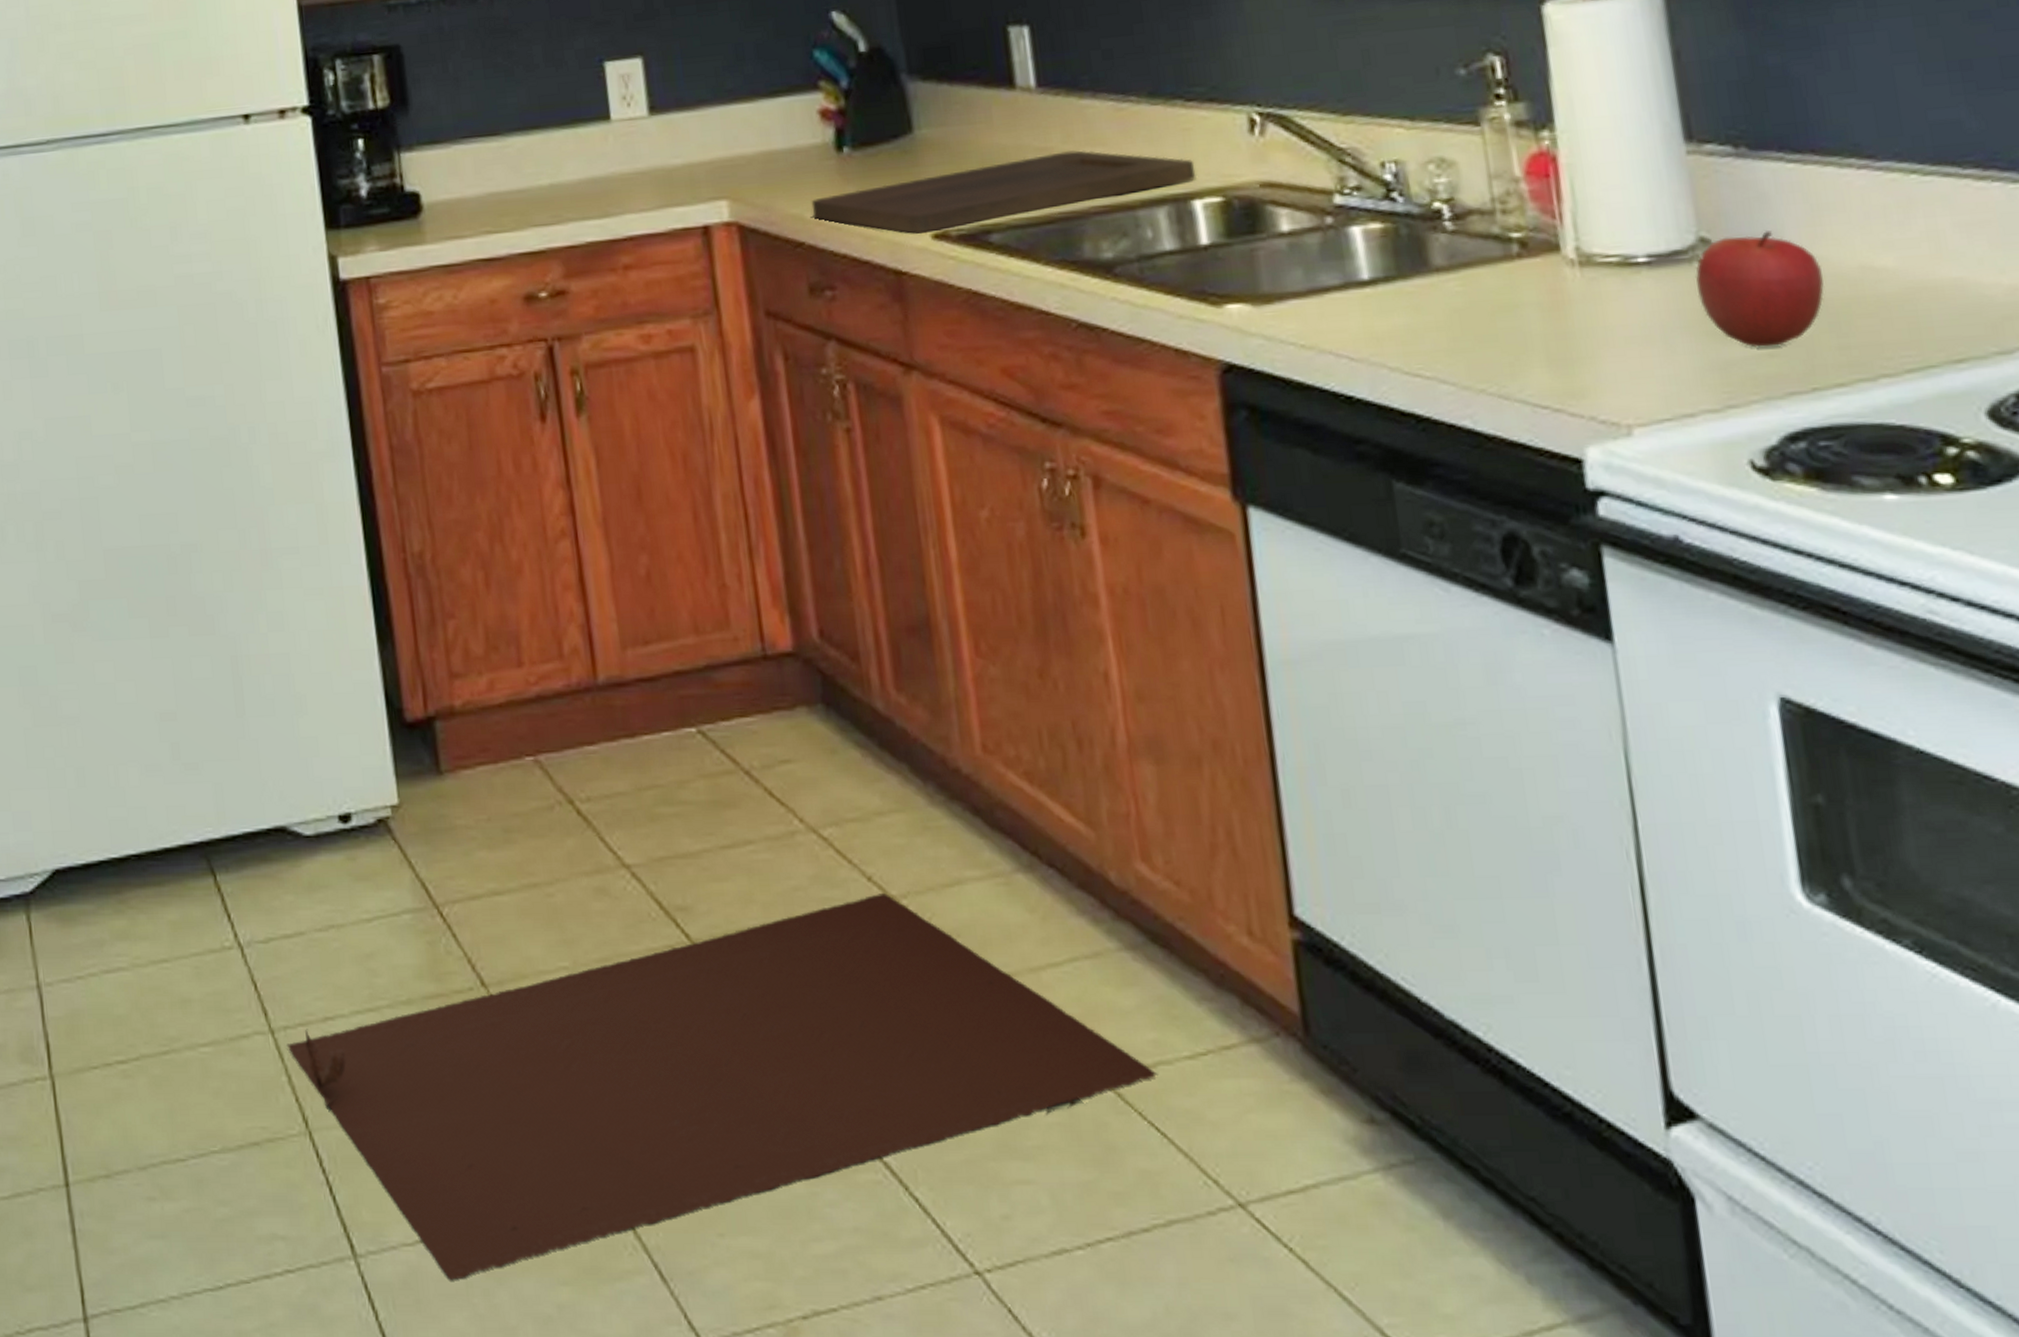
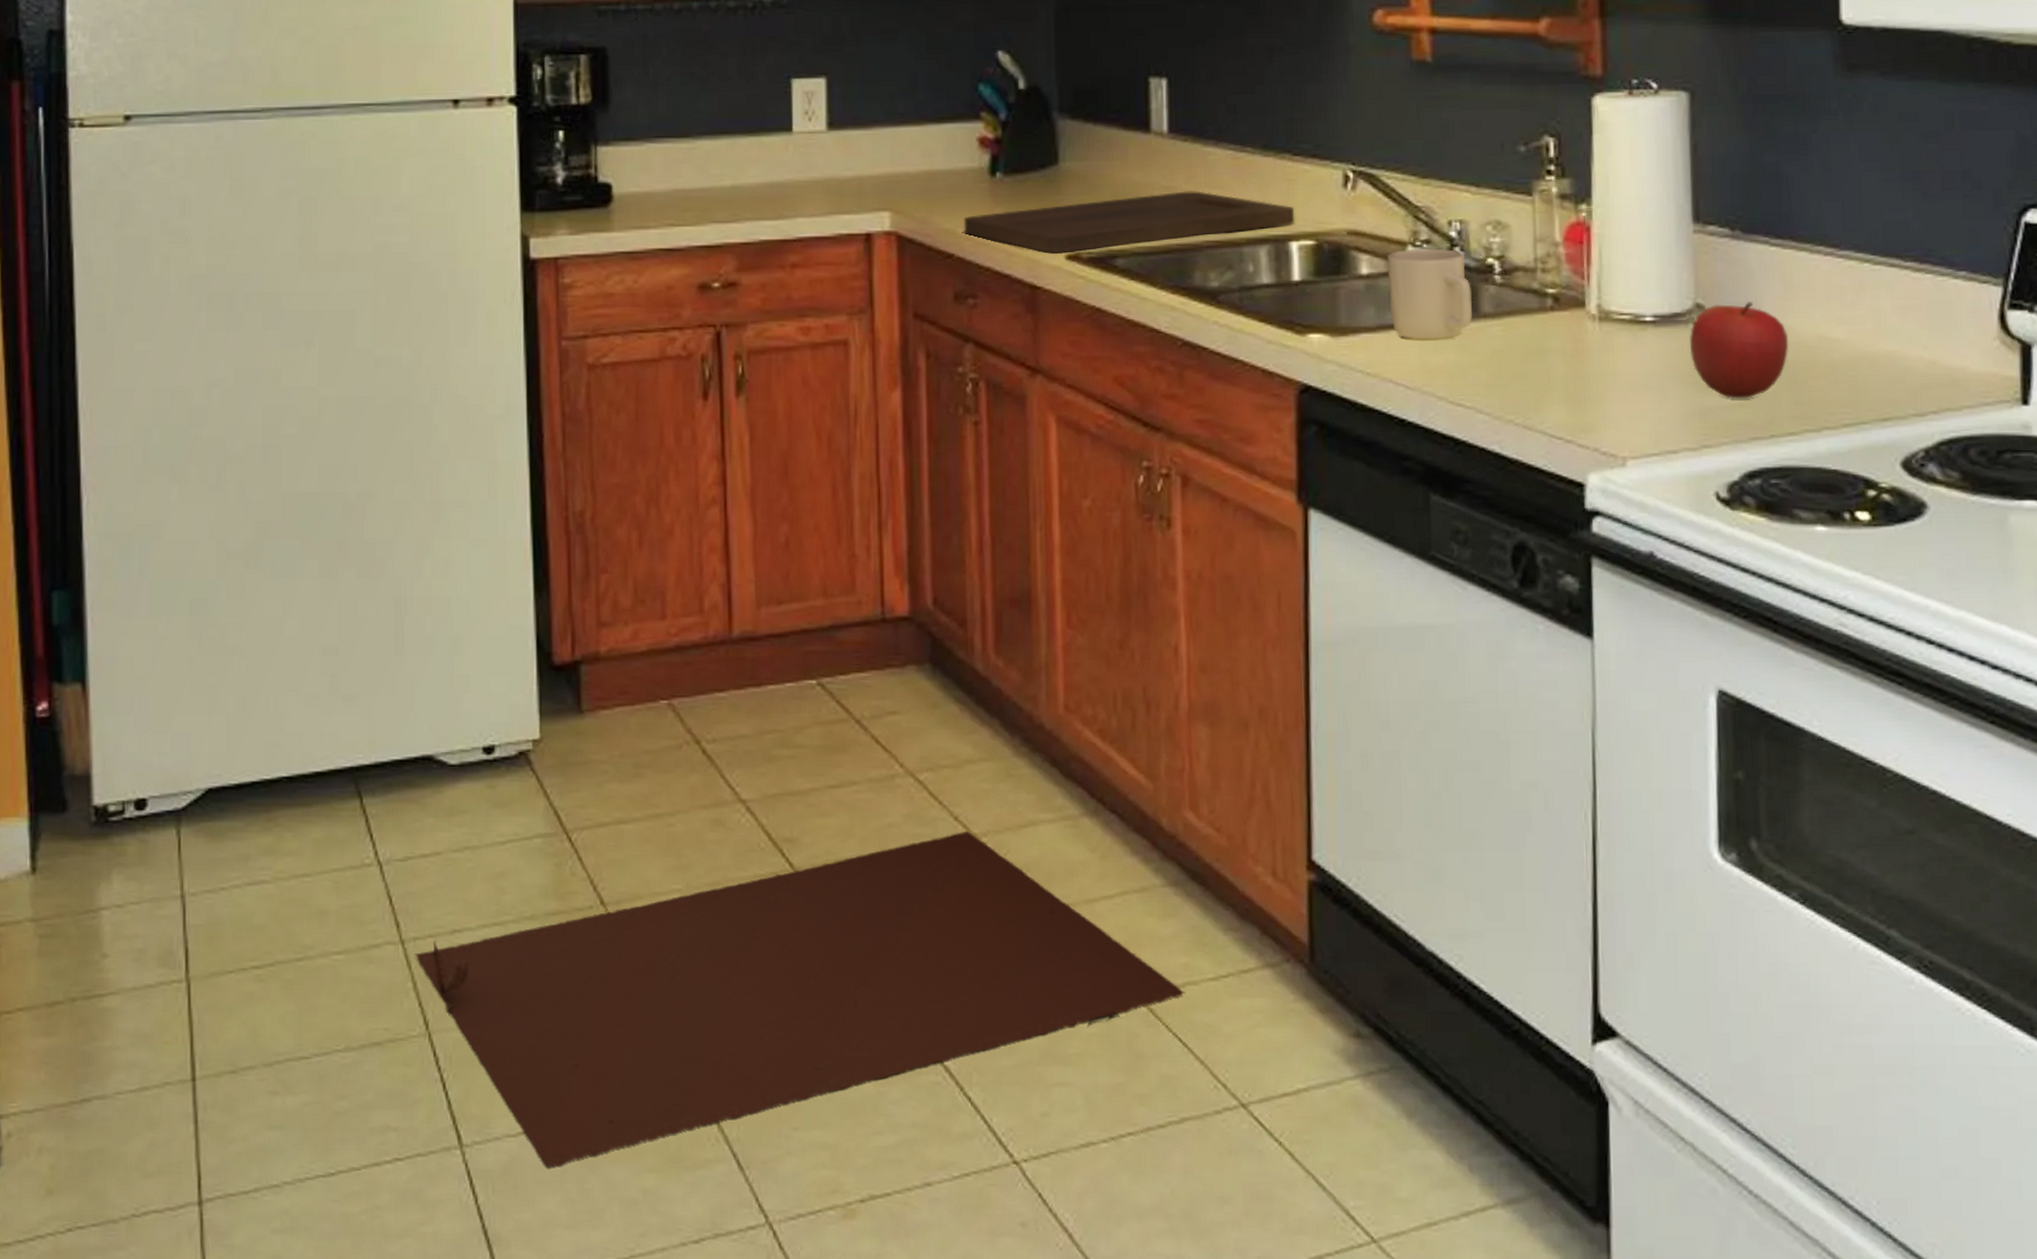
mug: none [1310,194,1422,303] -> present [1387,248,1473,340]

